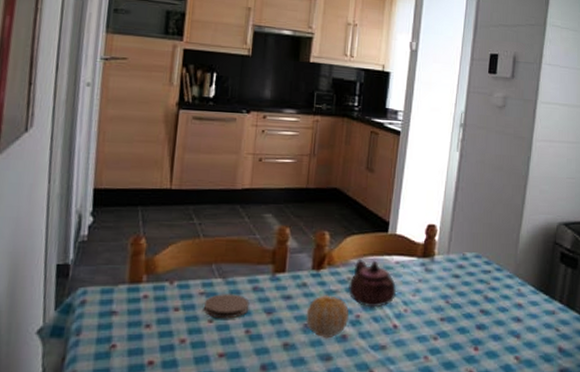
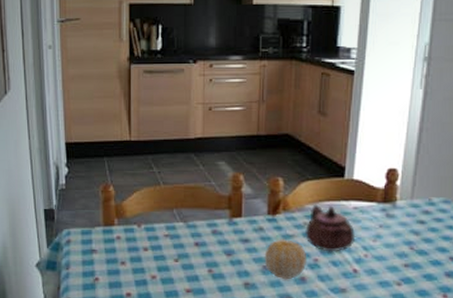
coaster: present [203,293,250,319] -> none [169,235,210,259]

